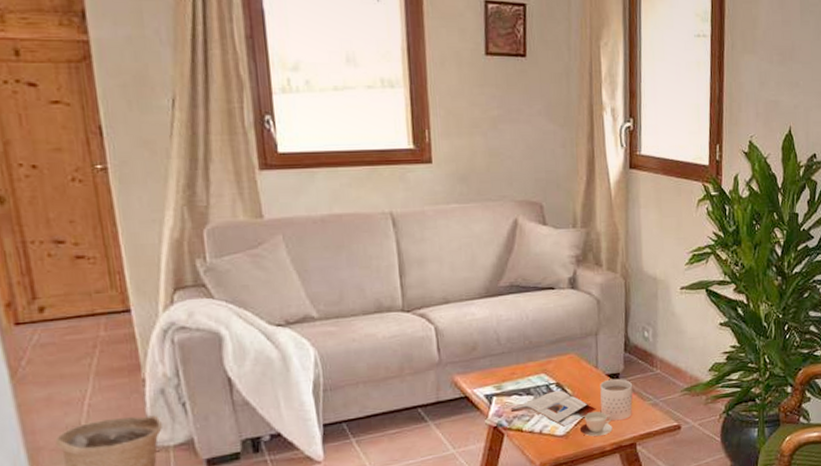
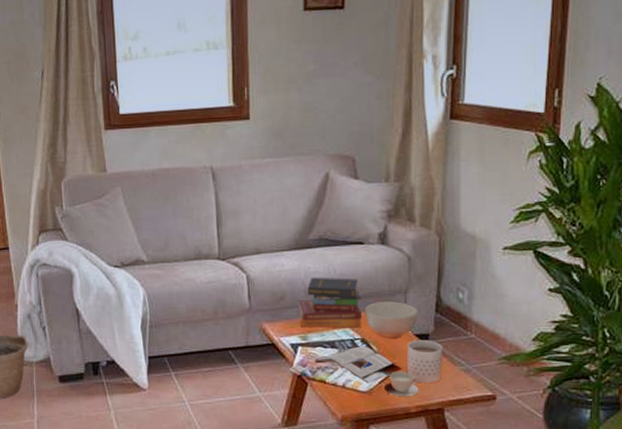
books: none [491,324,556,377] -> present [298,277,362,328]
bowl: none [557,343,609,381] -> present [364,300,418,338]

